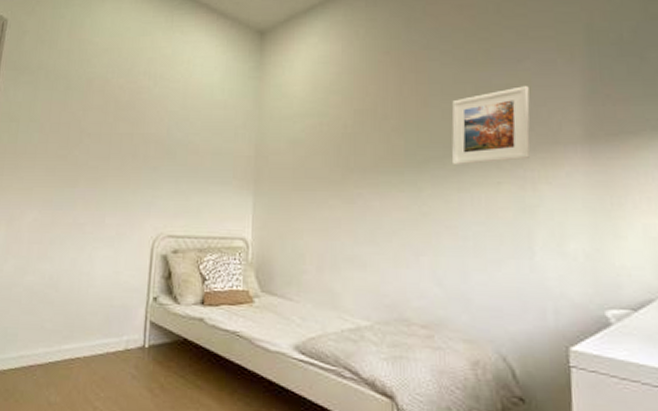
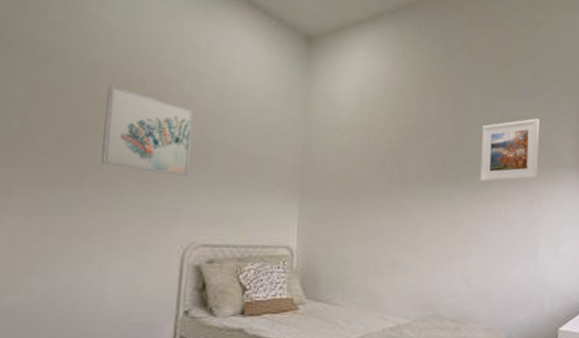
wall art: none [92,98,162,174] -> present [101,86,194,177]

